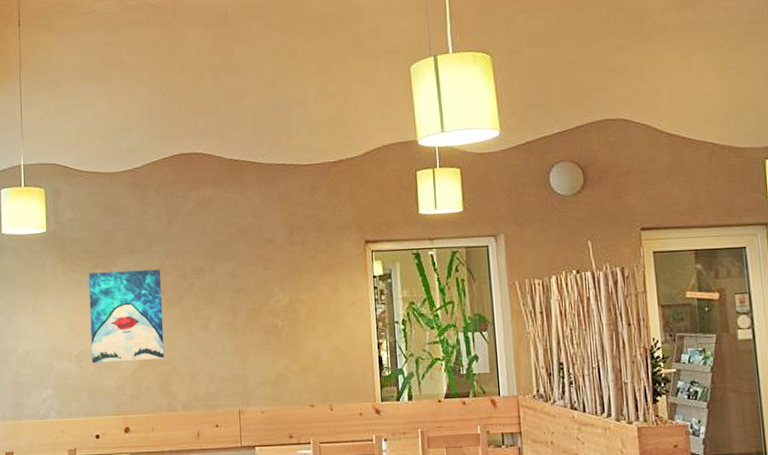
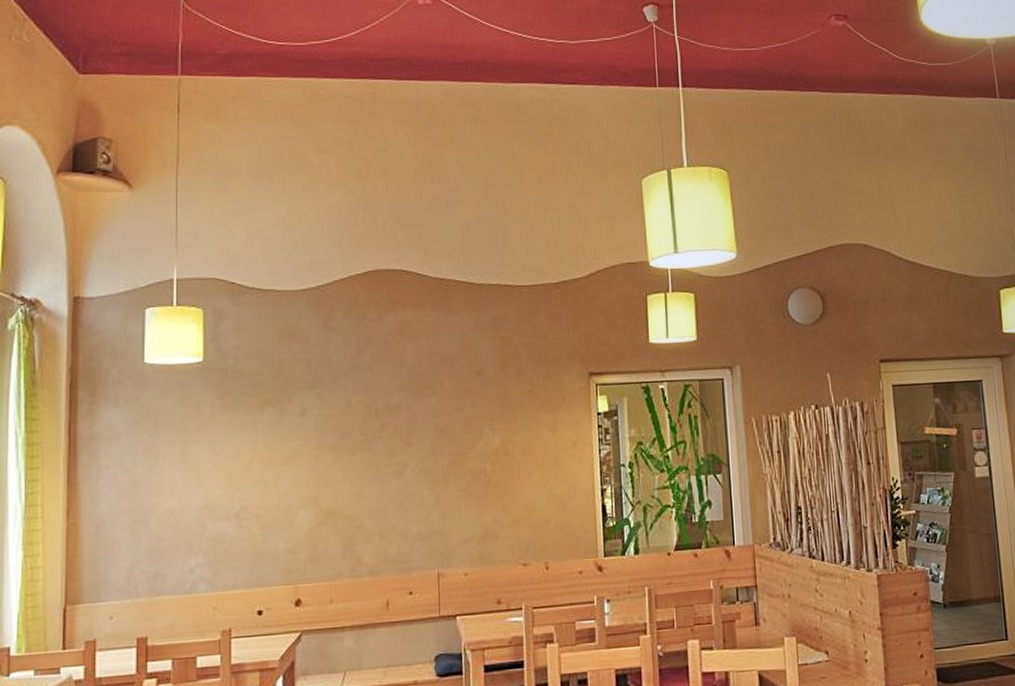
wall art: present [88,269,165,363] -> none [255,406,349,522]

